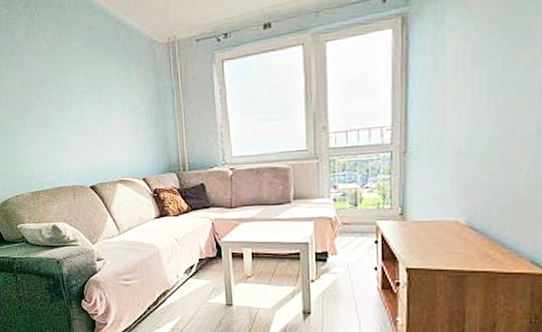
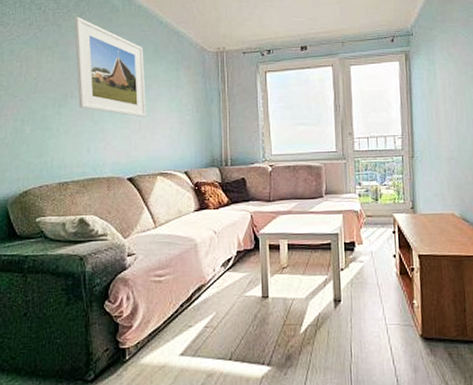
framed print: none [24,20,102,124] -> present [74,17,147,118]

